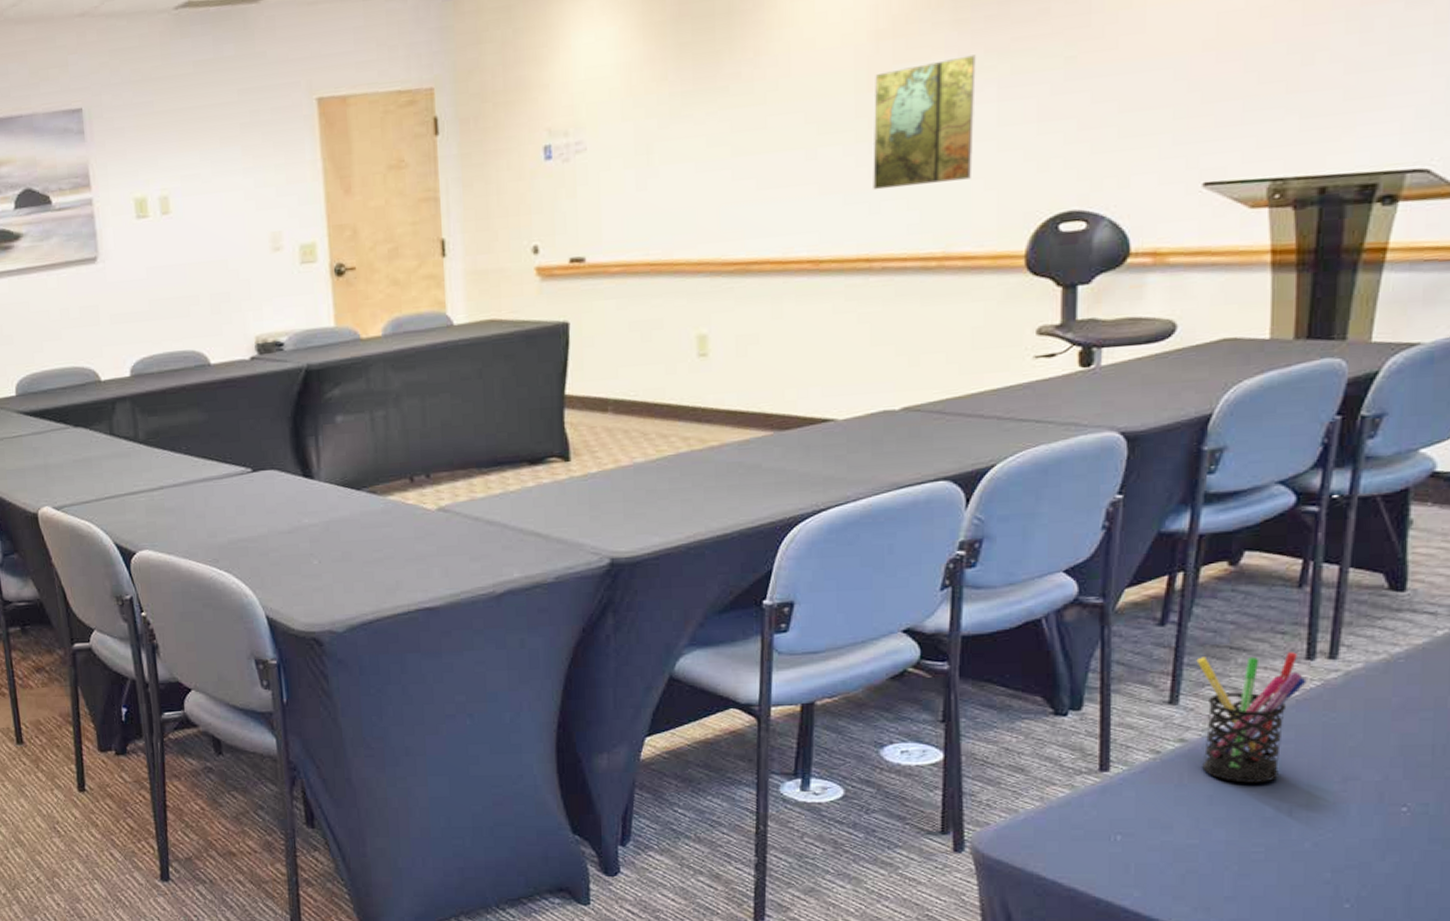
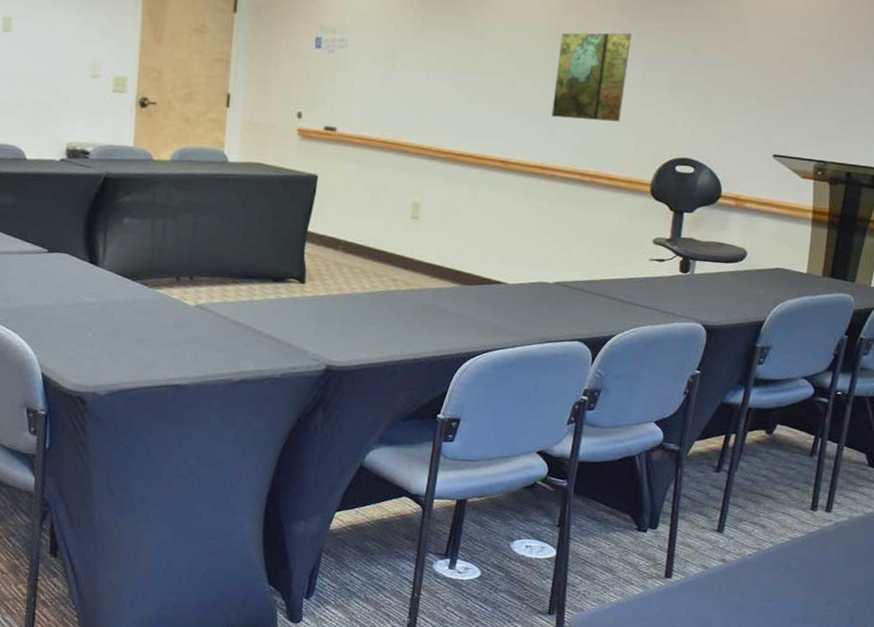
pen holder: present [1196,652,1307,783] -> none [735,499,810,599]

